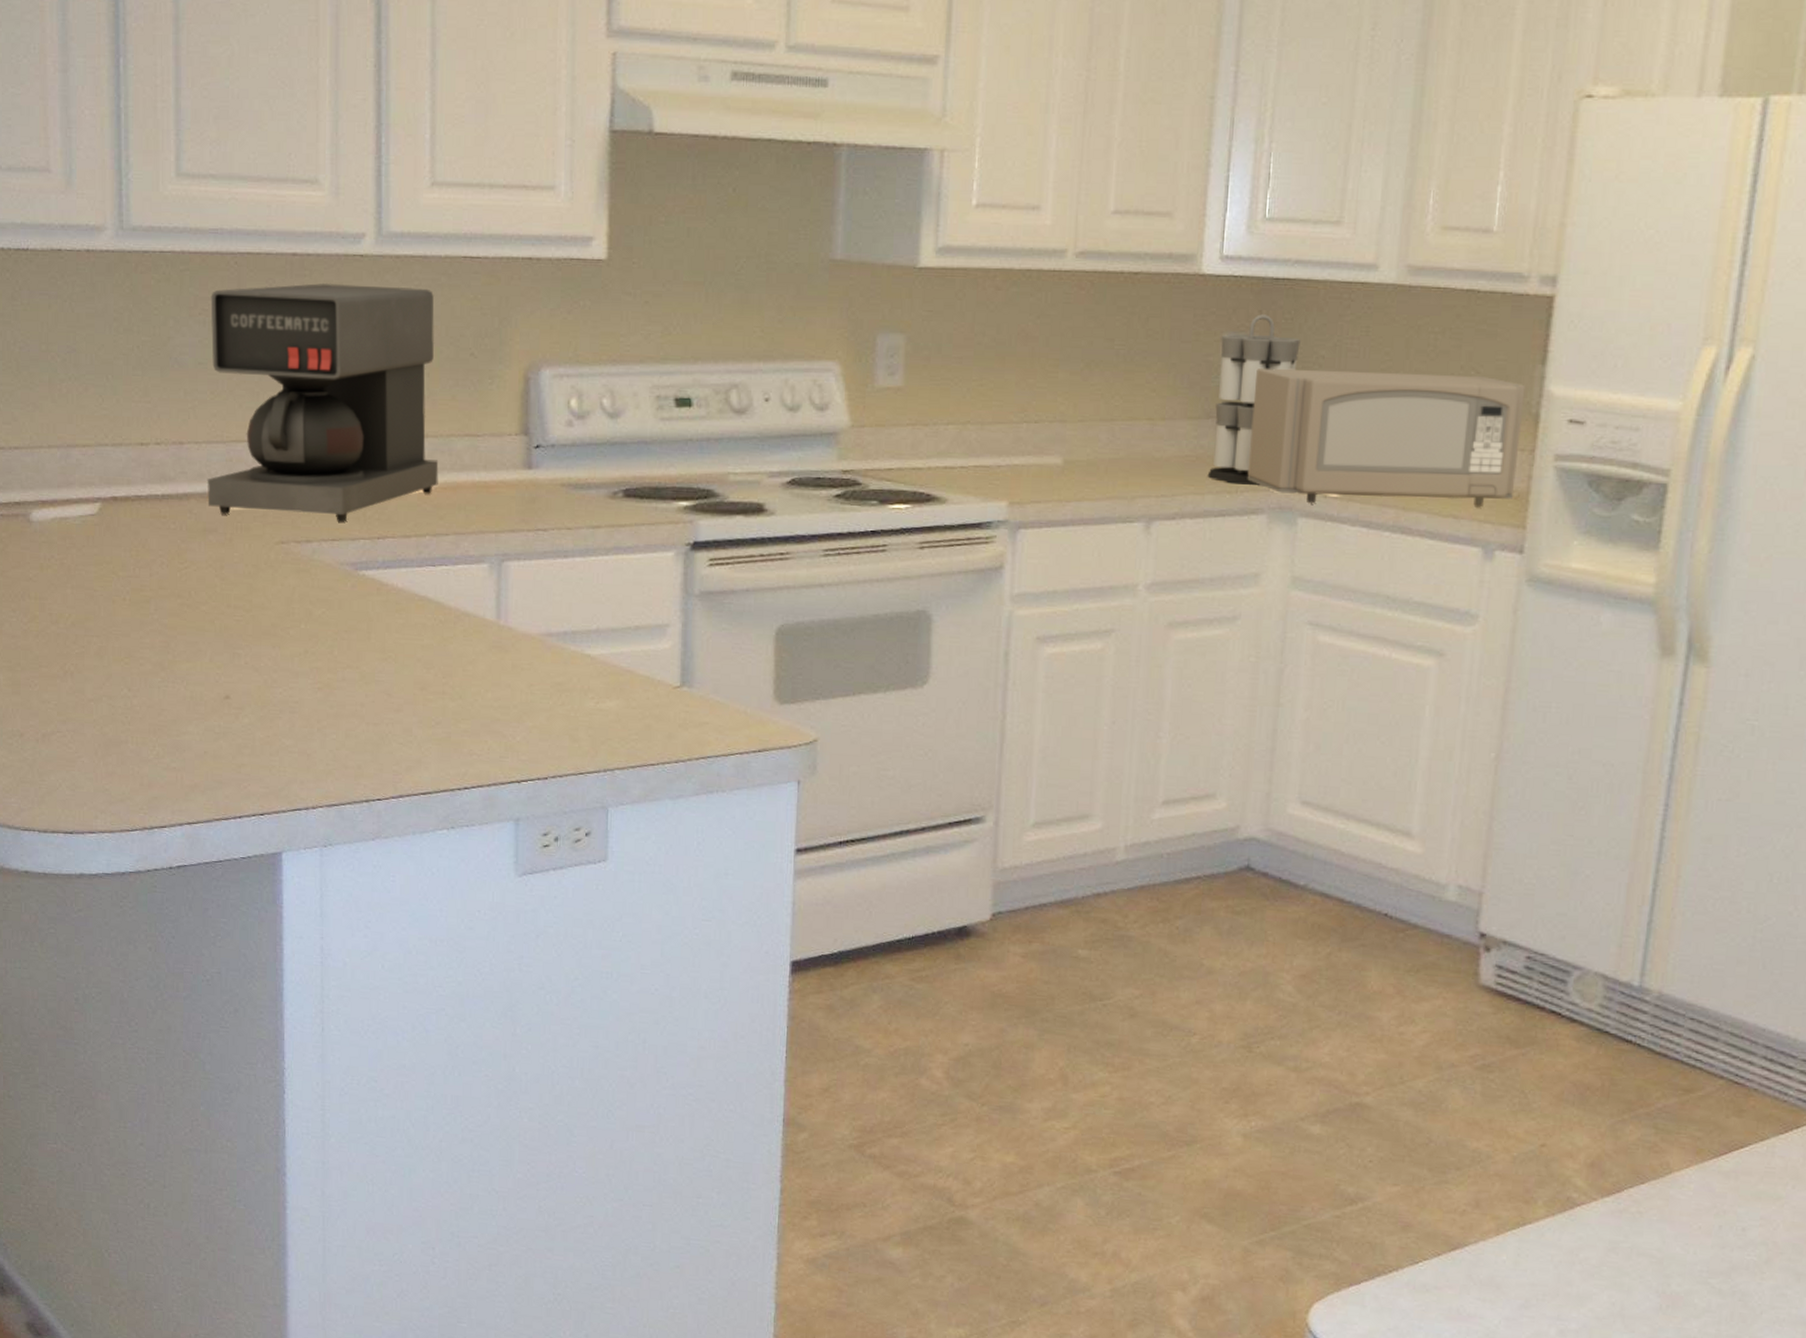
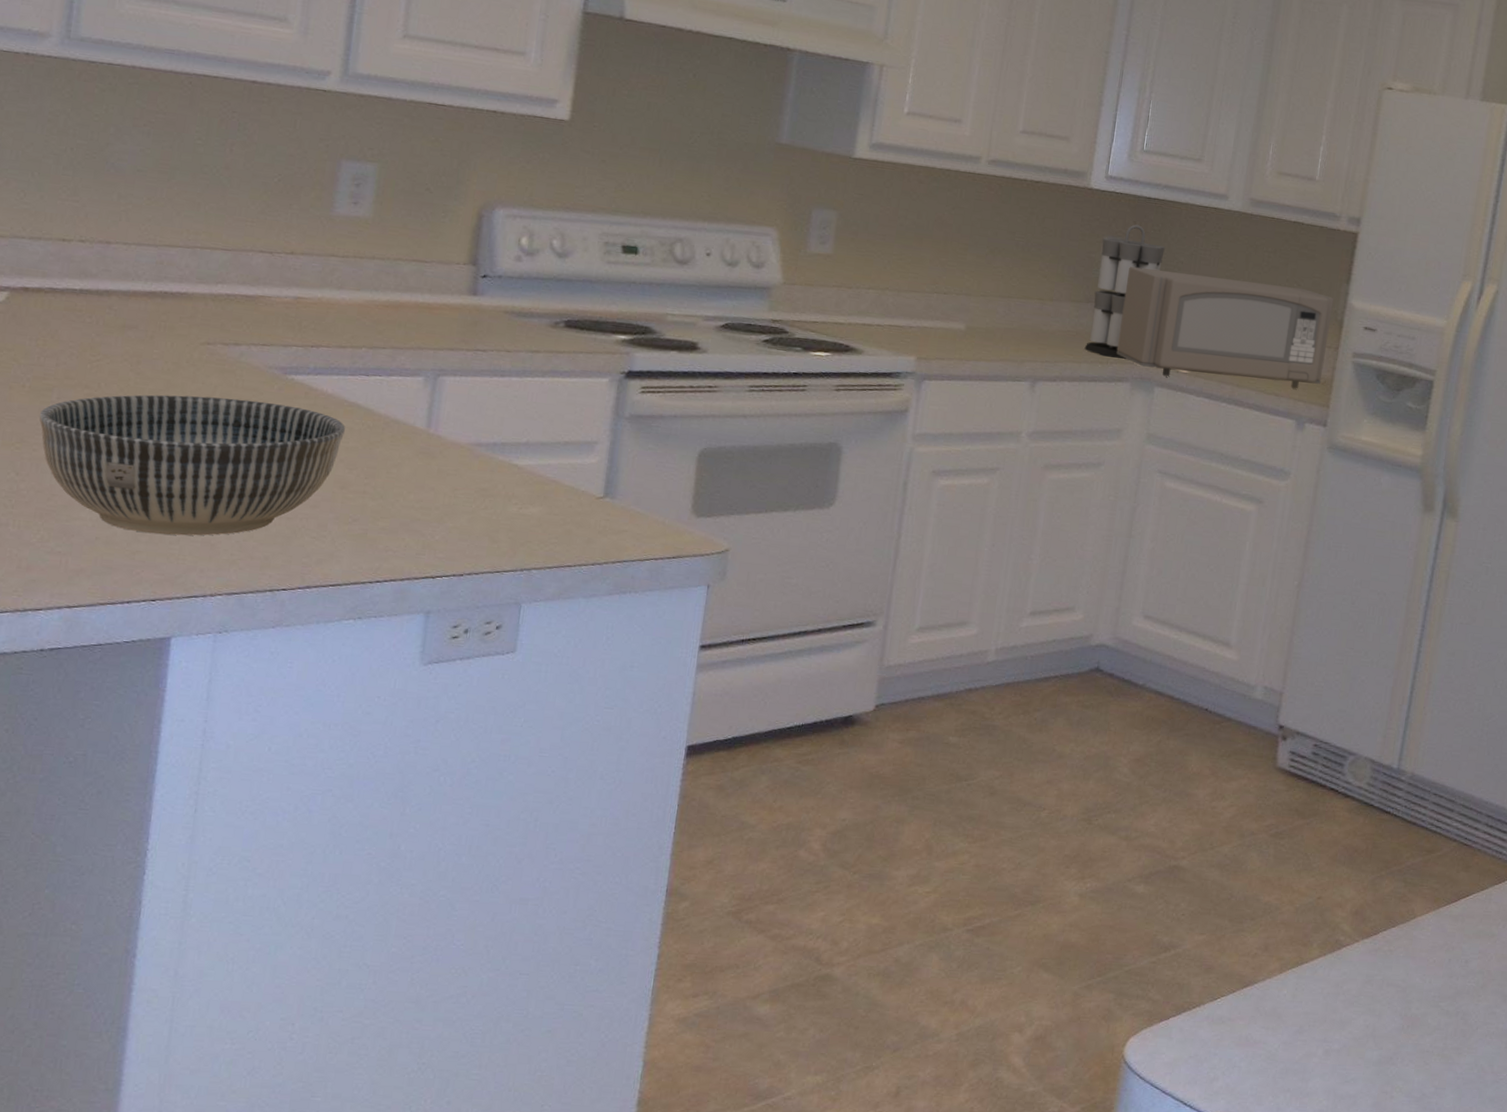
bowl: none [141,599,418,747] -> present [39,394,345,536]
coffee maker: present [206,282,439,522] -> none [131,105,395,329]

